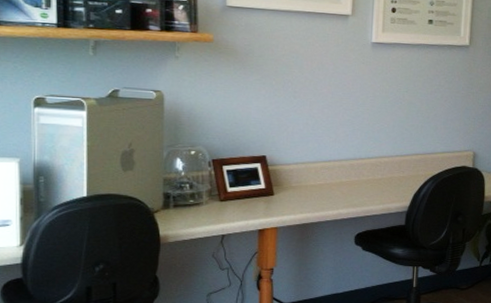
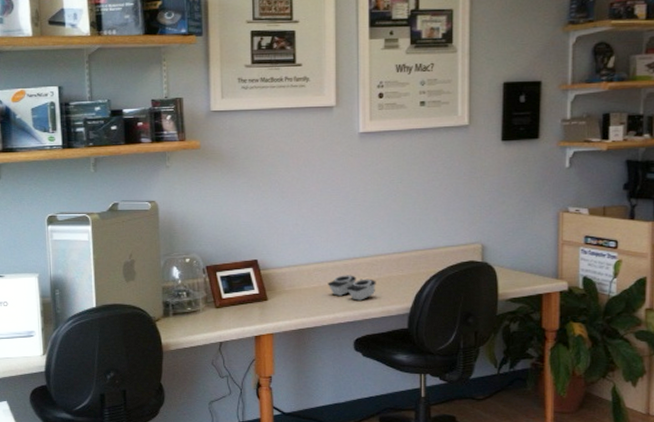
stereo: none [333,174,379,198] -> present [327,275,376,301]

